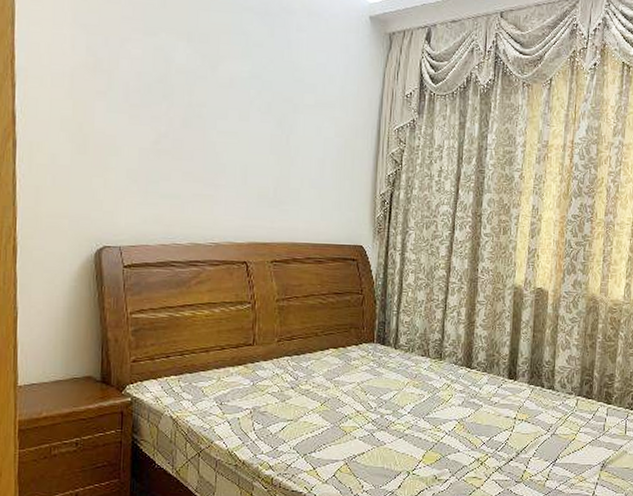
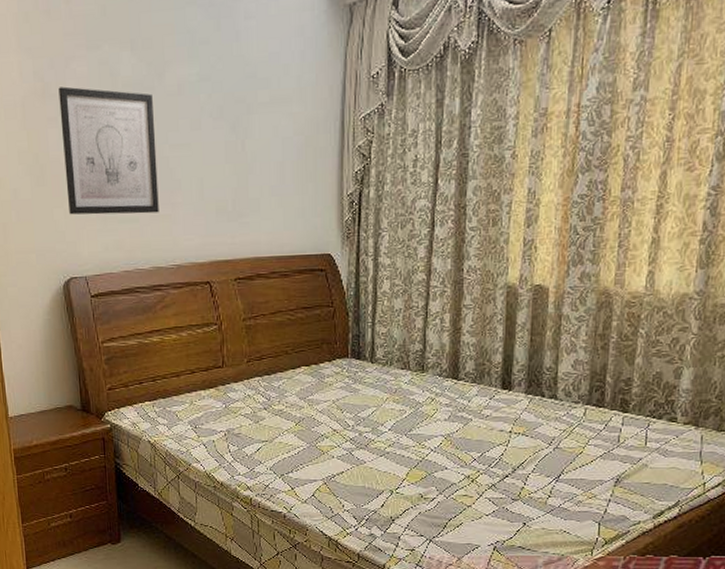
wall art: none [108,64,205,192] -> present [58,86,159,215]

